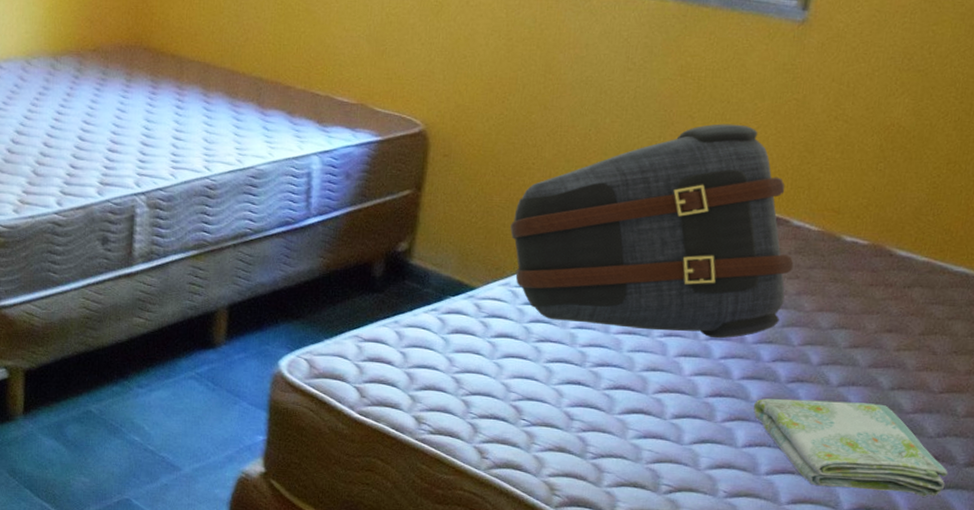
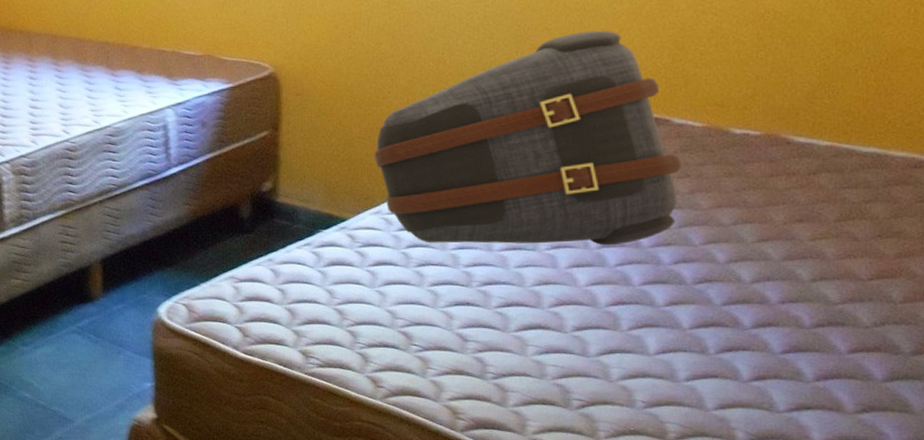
towel: present [753,398,948,497] -> none [660,297,894,391]

